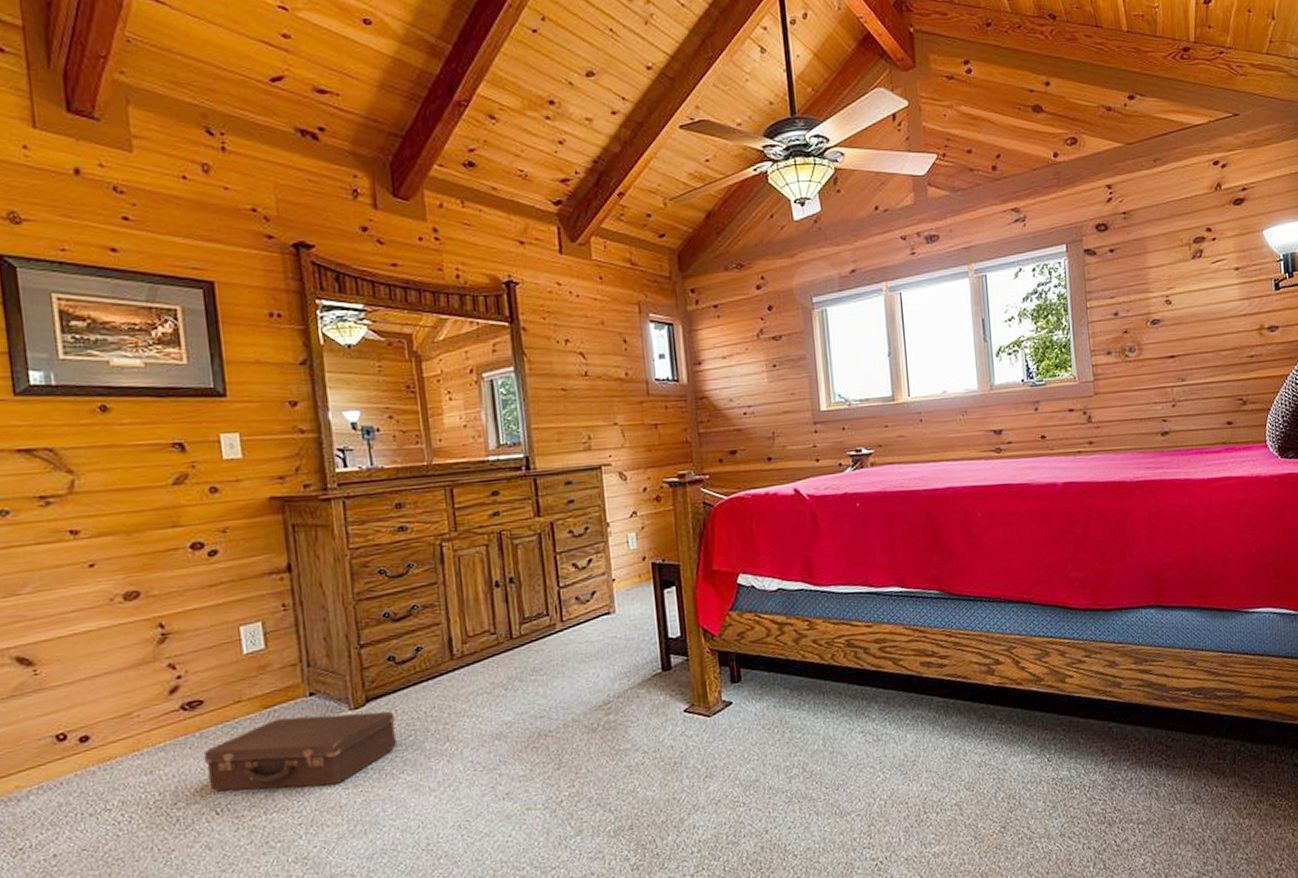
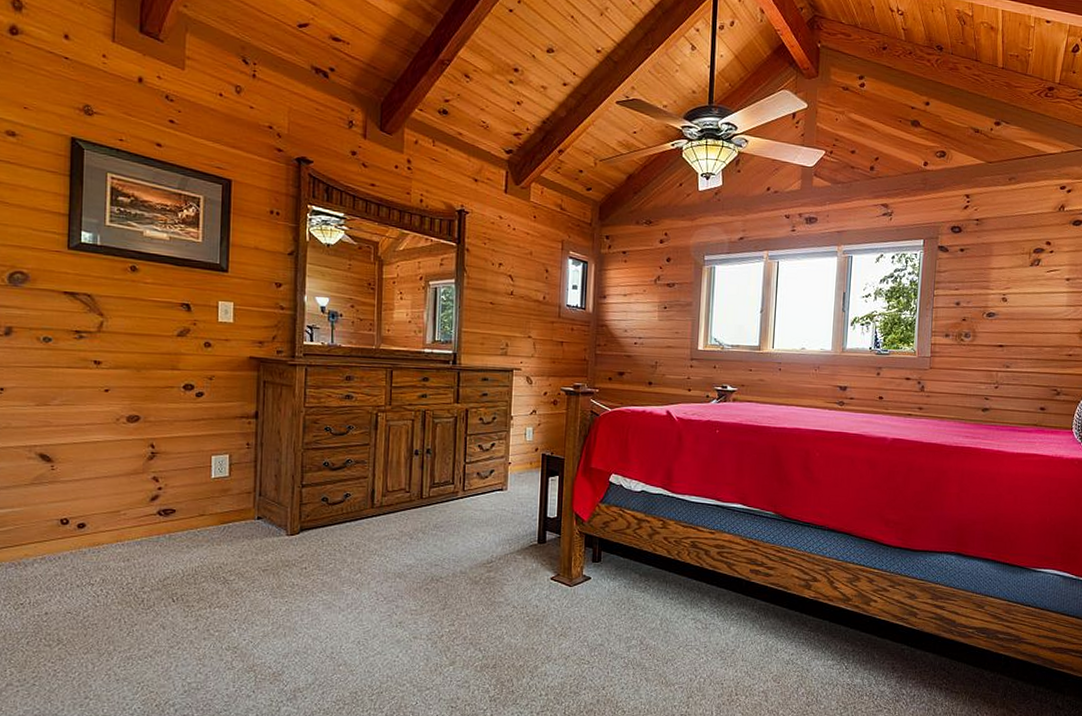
suitcase: present [203,711,398,792] -> none [169,534,321,593]

